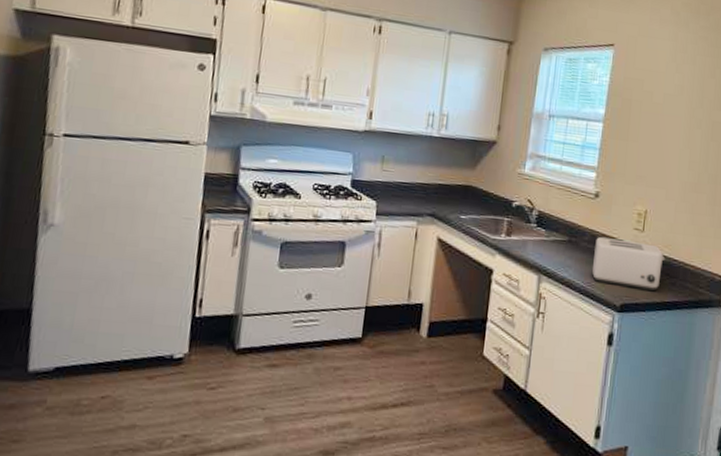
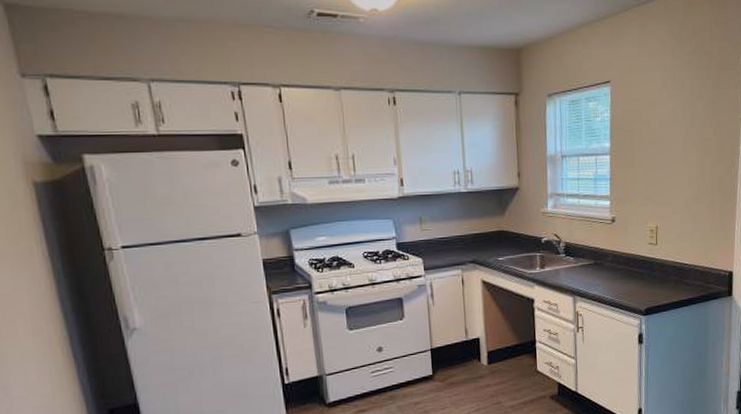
toaster: present [591,237,665,292] -> none [617,254,678,295]

